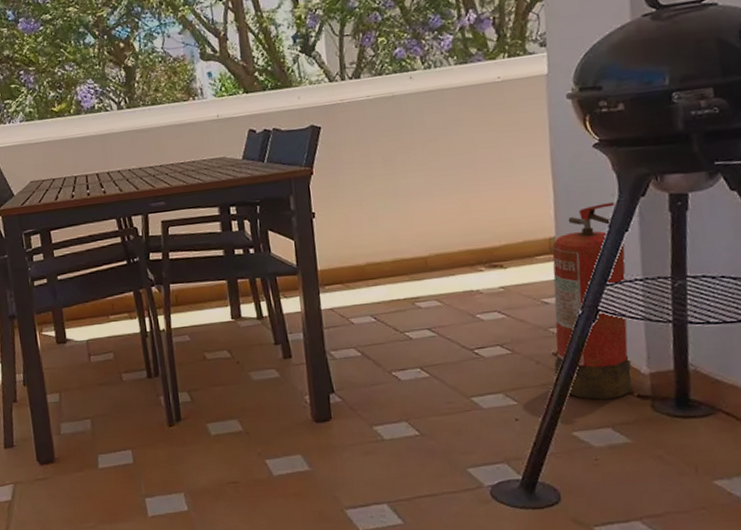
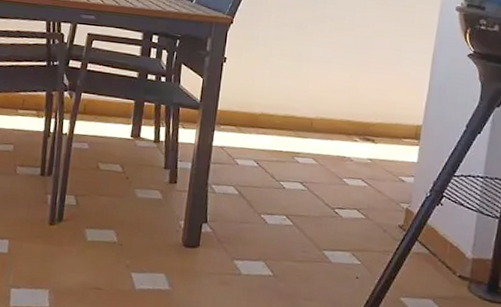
fire extinguisher: present [552,202,632,400] -> none [396,105,475,275]

